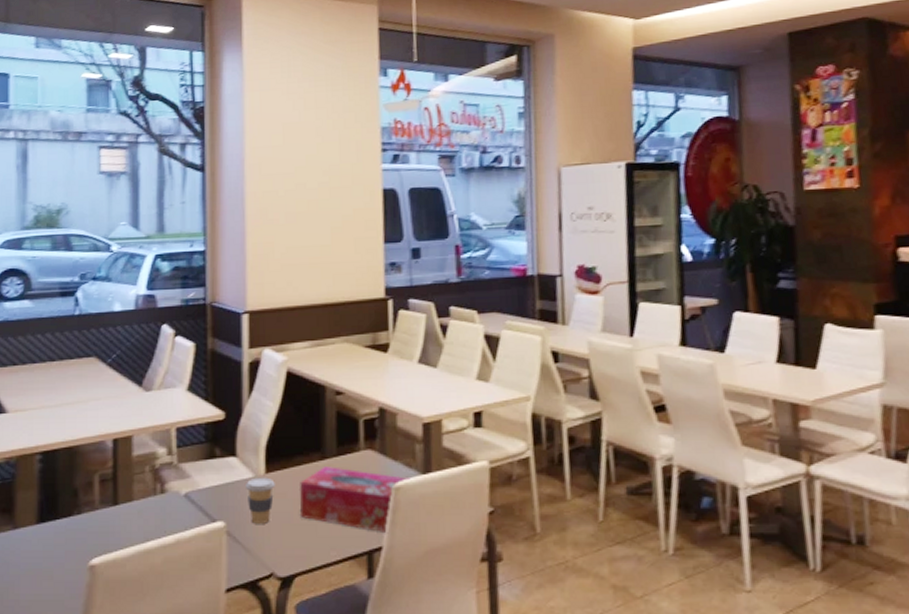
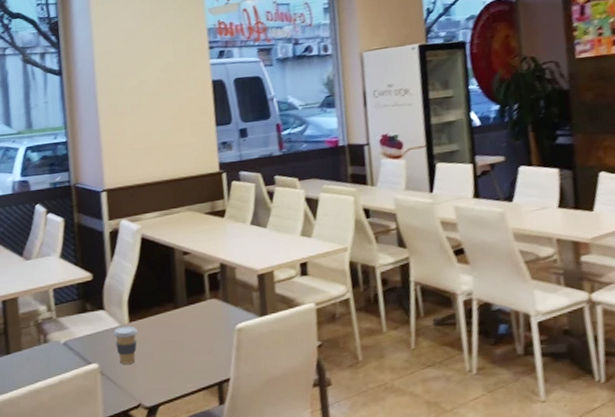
tissue box: present [299,467,411,534] -> none [157,314,250,367]

